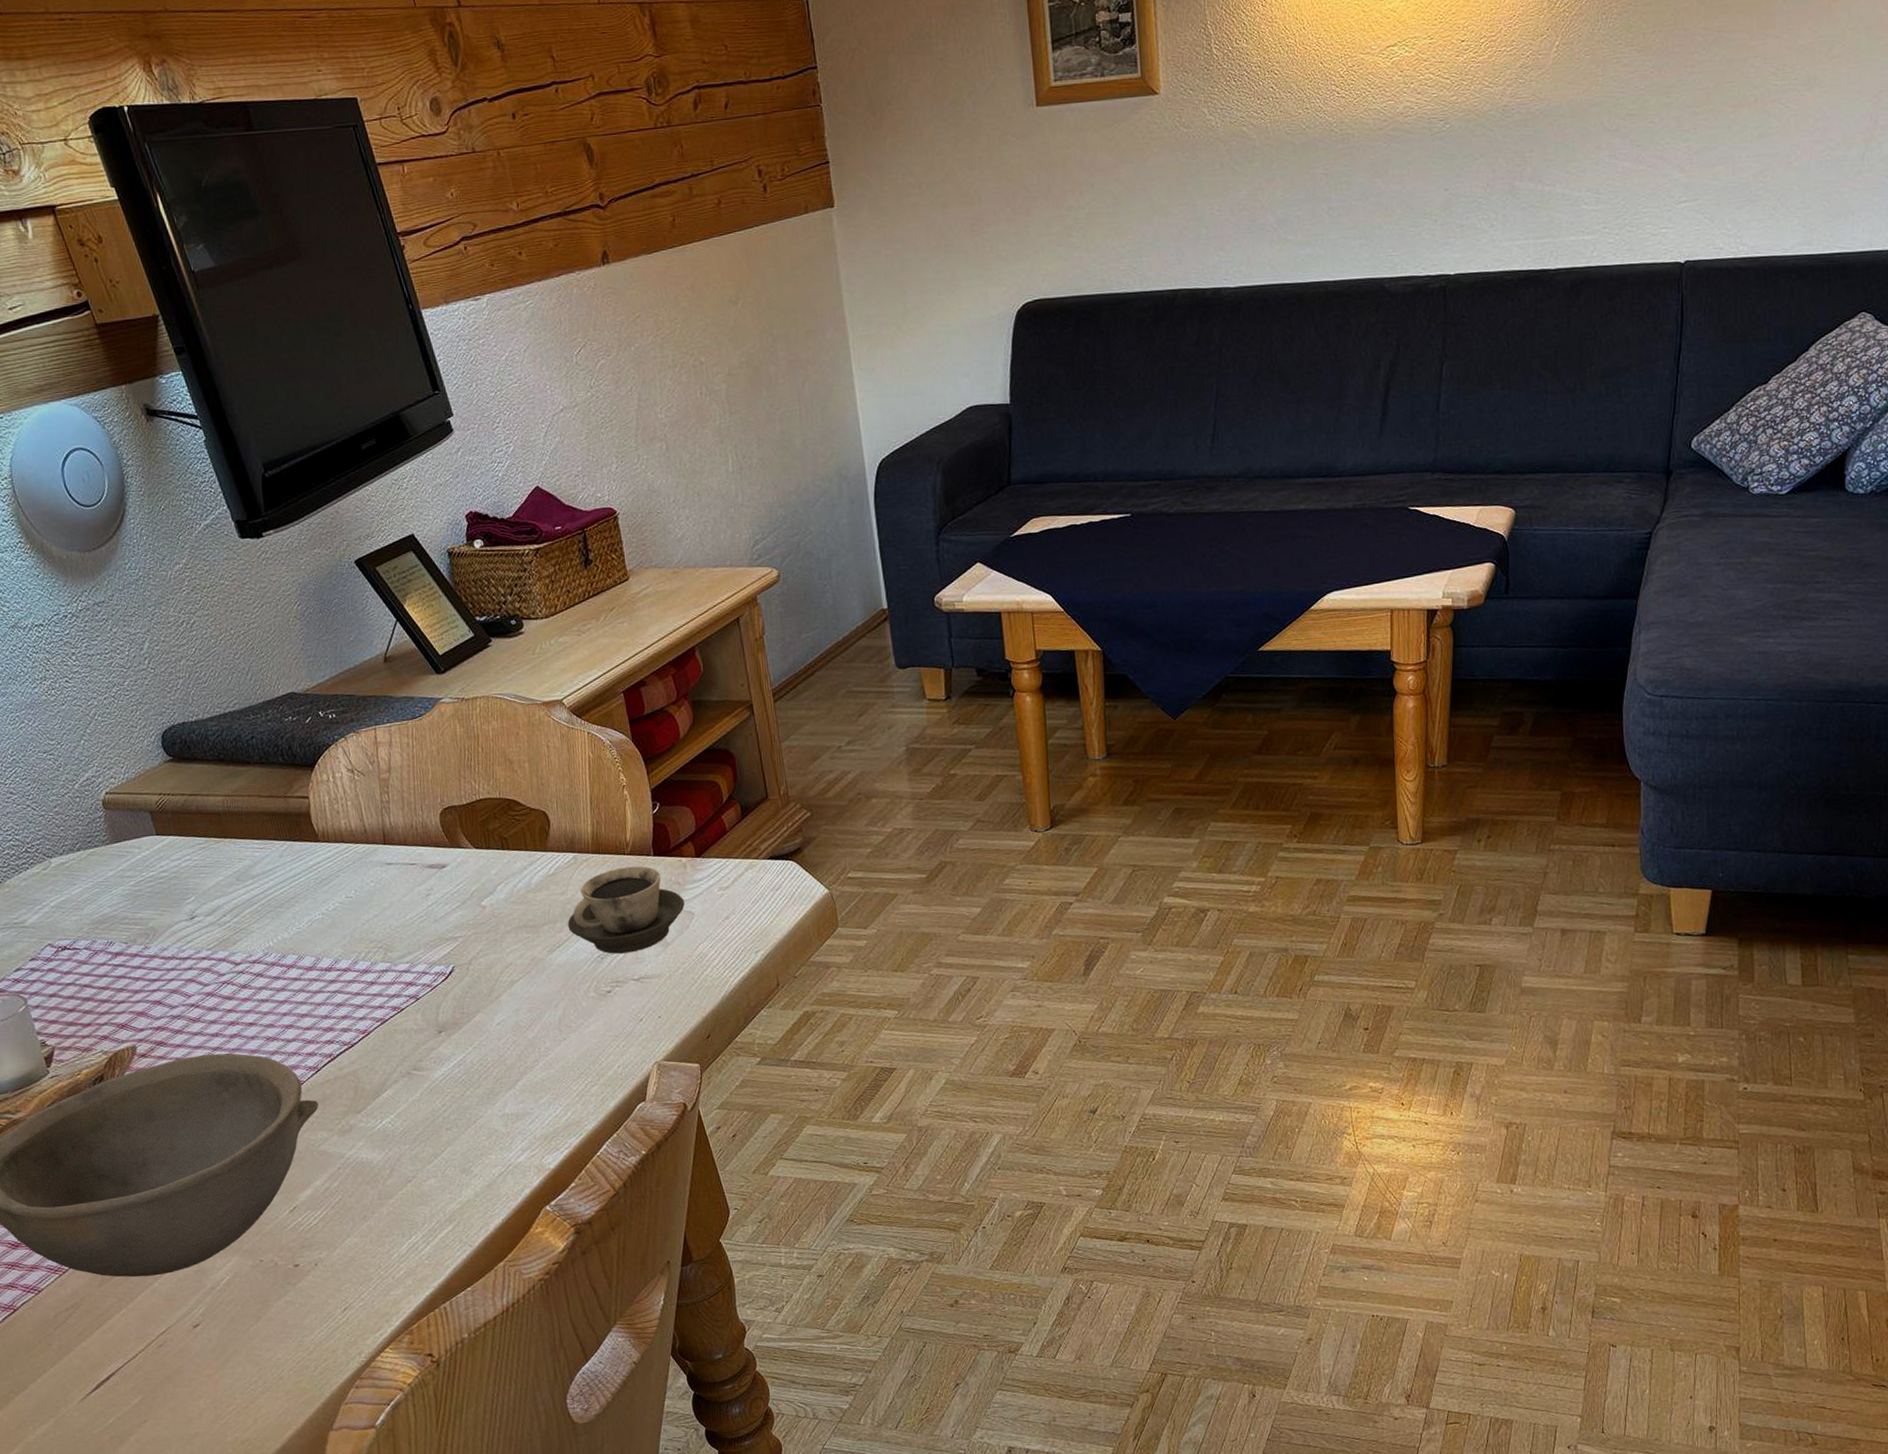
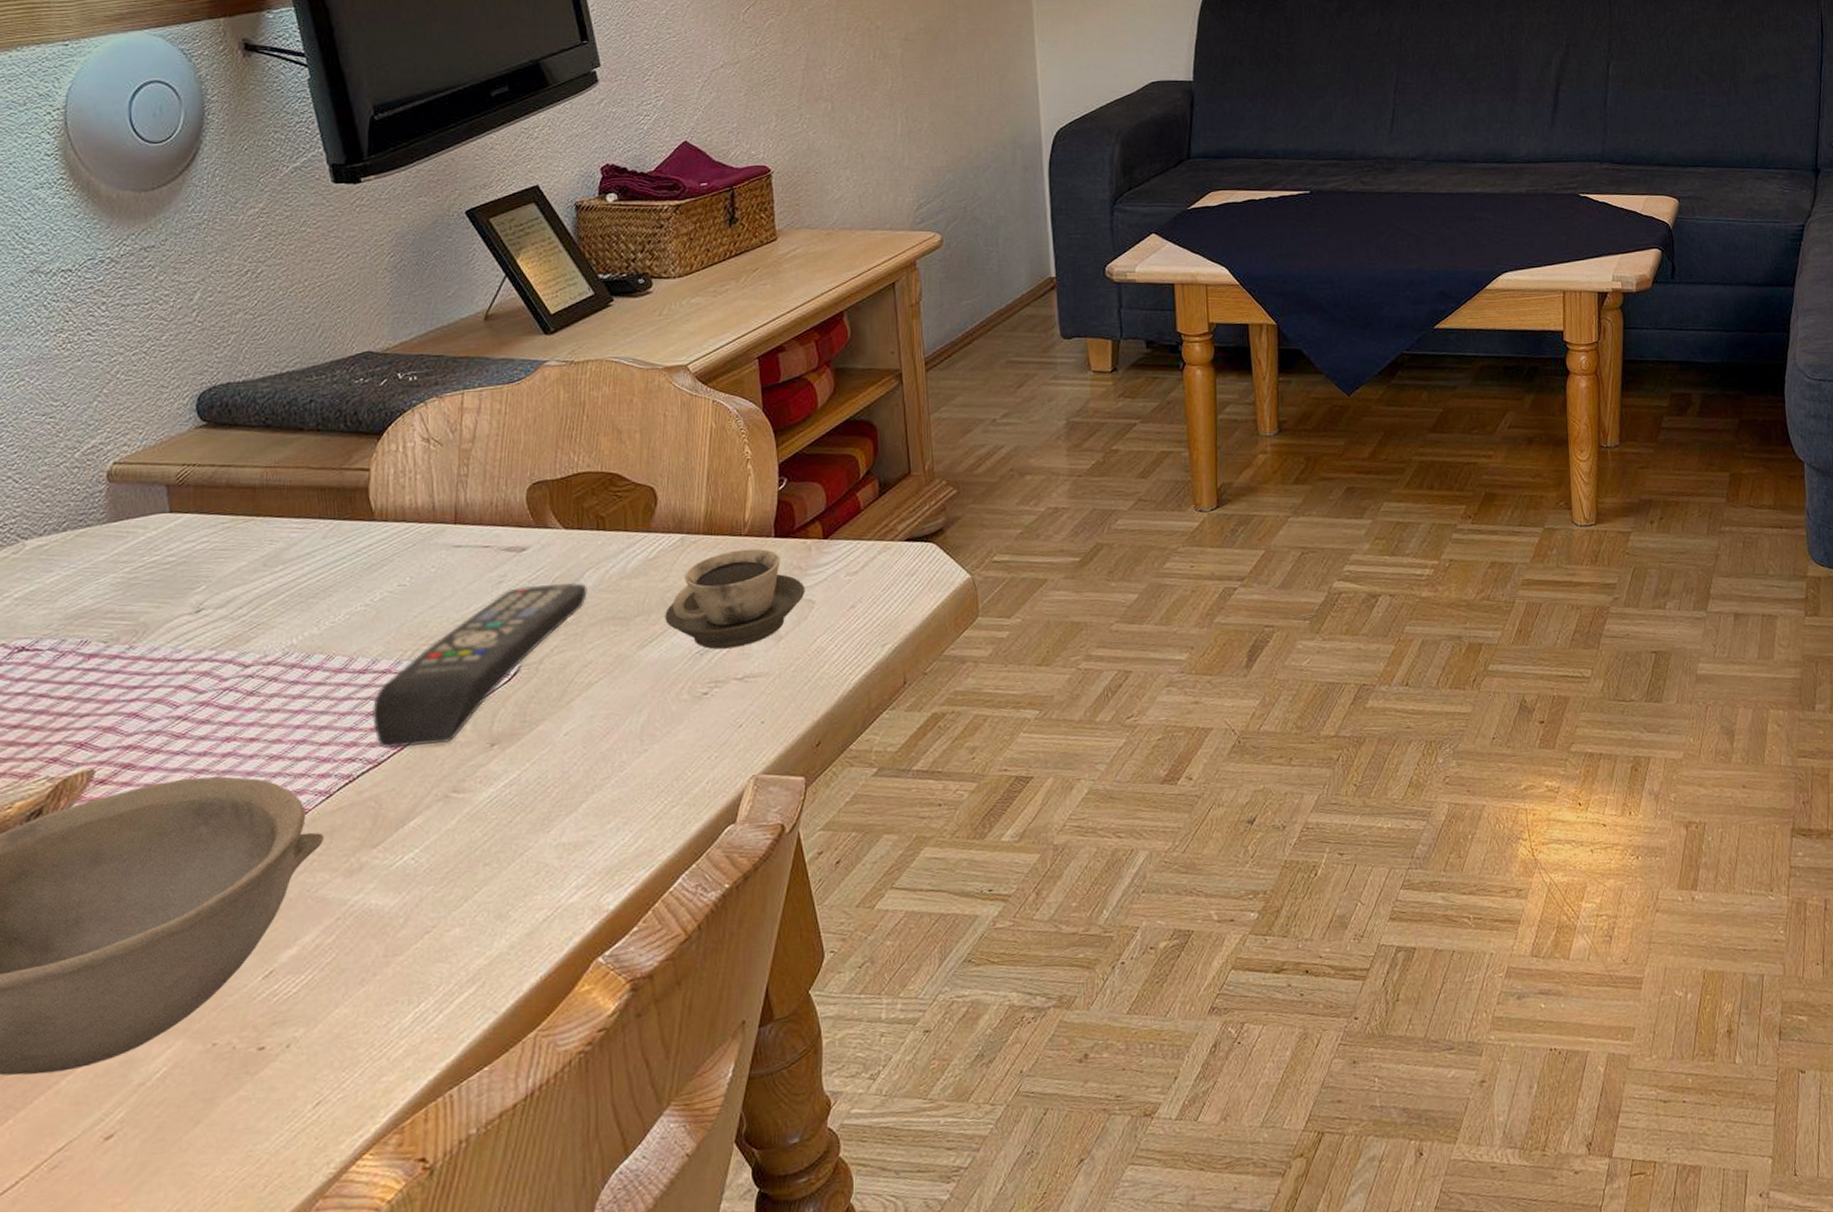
remote control: none [340,895,501,1034] -> present [372,582,587,749]

